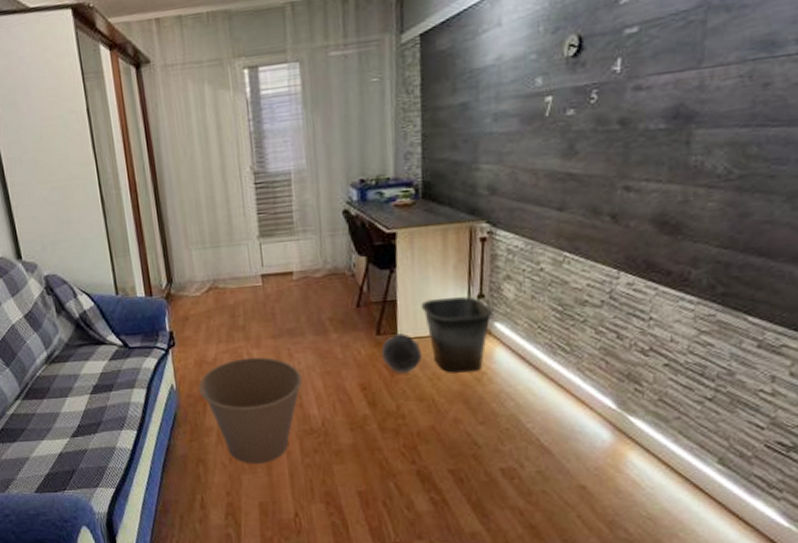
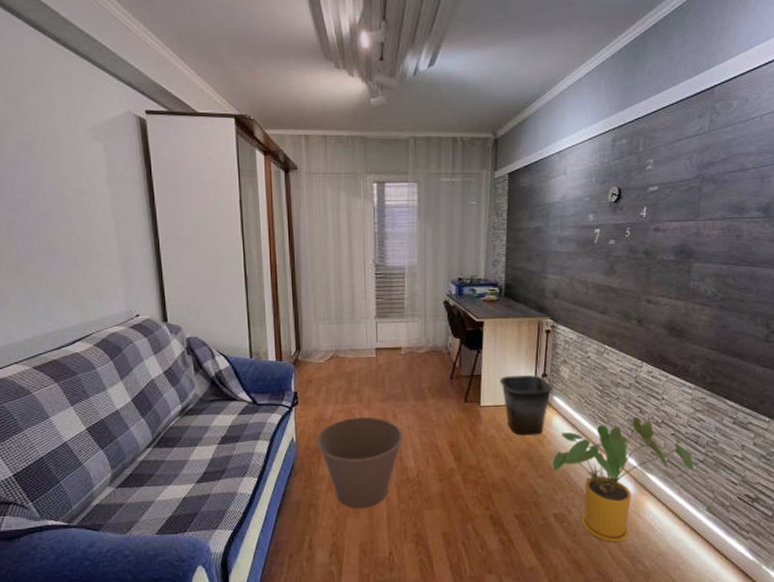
rock: present [381,333,423,374] -> none [467,402,499,435]
house plant: none [495,343,700,504] -> present [552,416,695,543]

